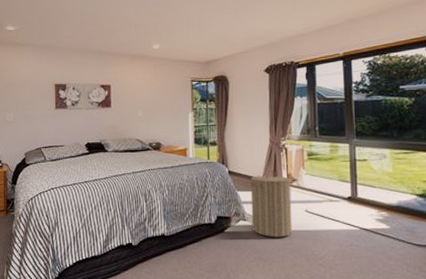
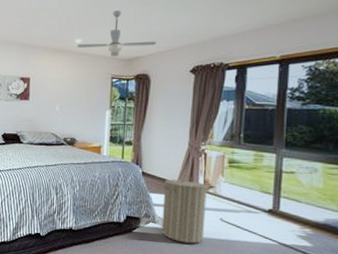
ceiling fan: none [155,15,231,61] -> present [77,9,157,57]

